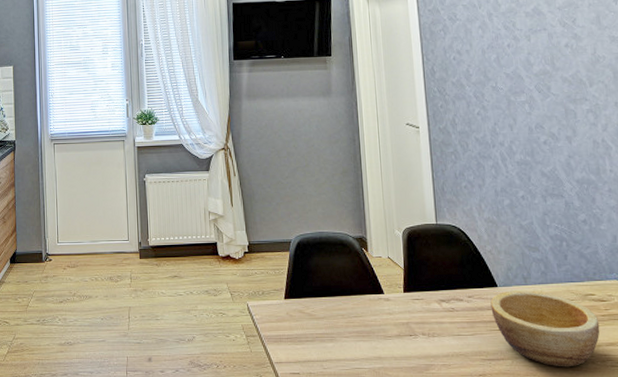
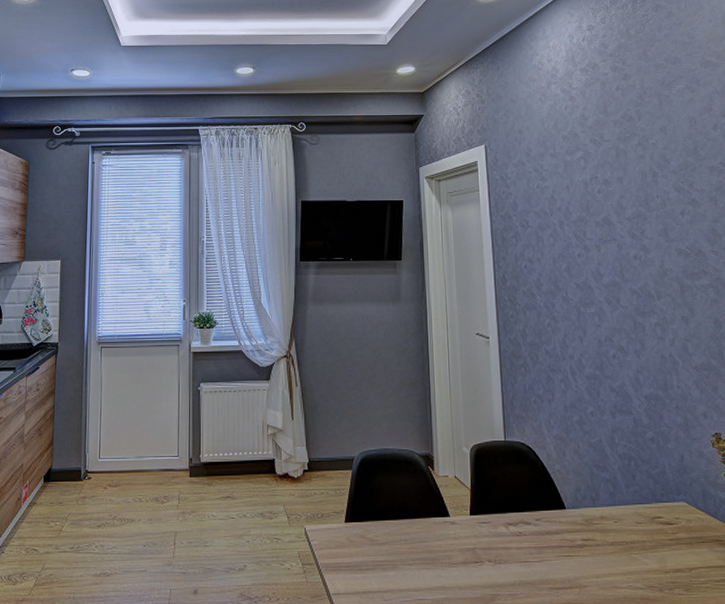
bowl: present [490,290,600,367] -> none [558,513,668,596]

